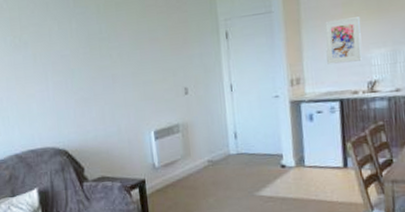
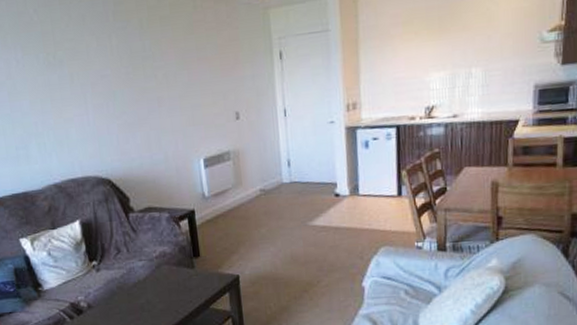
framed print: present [325,17,362,65] -> none [383,37,421,88]

